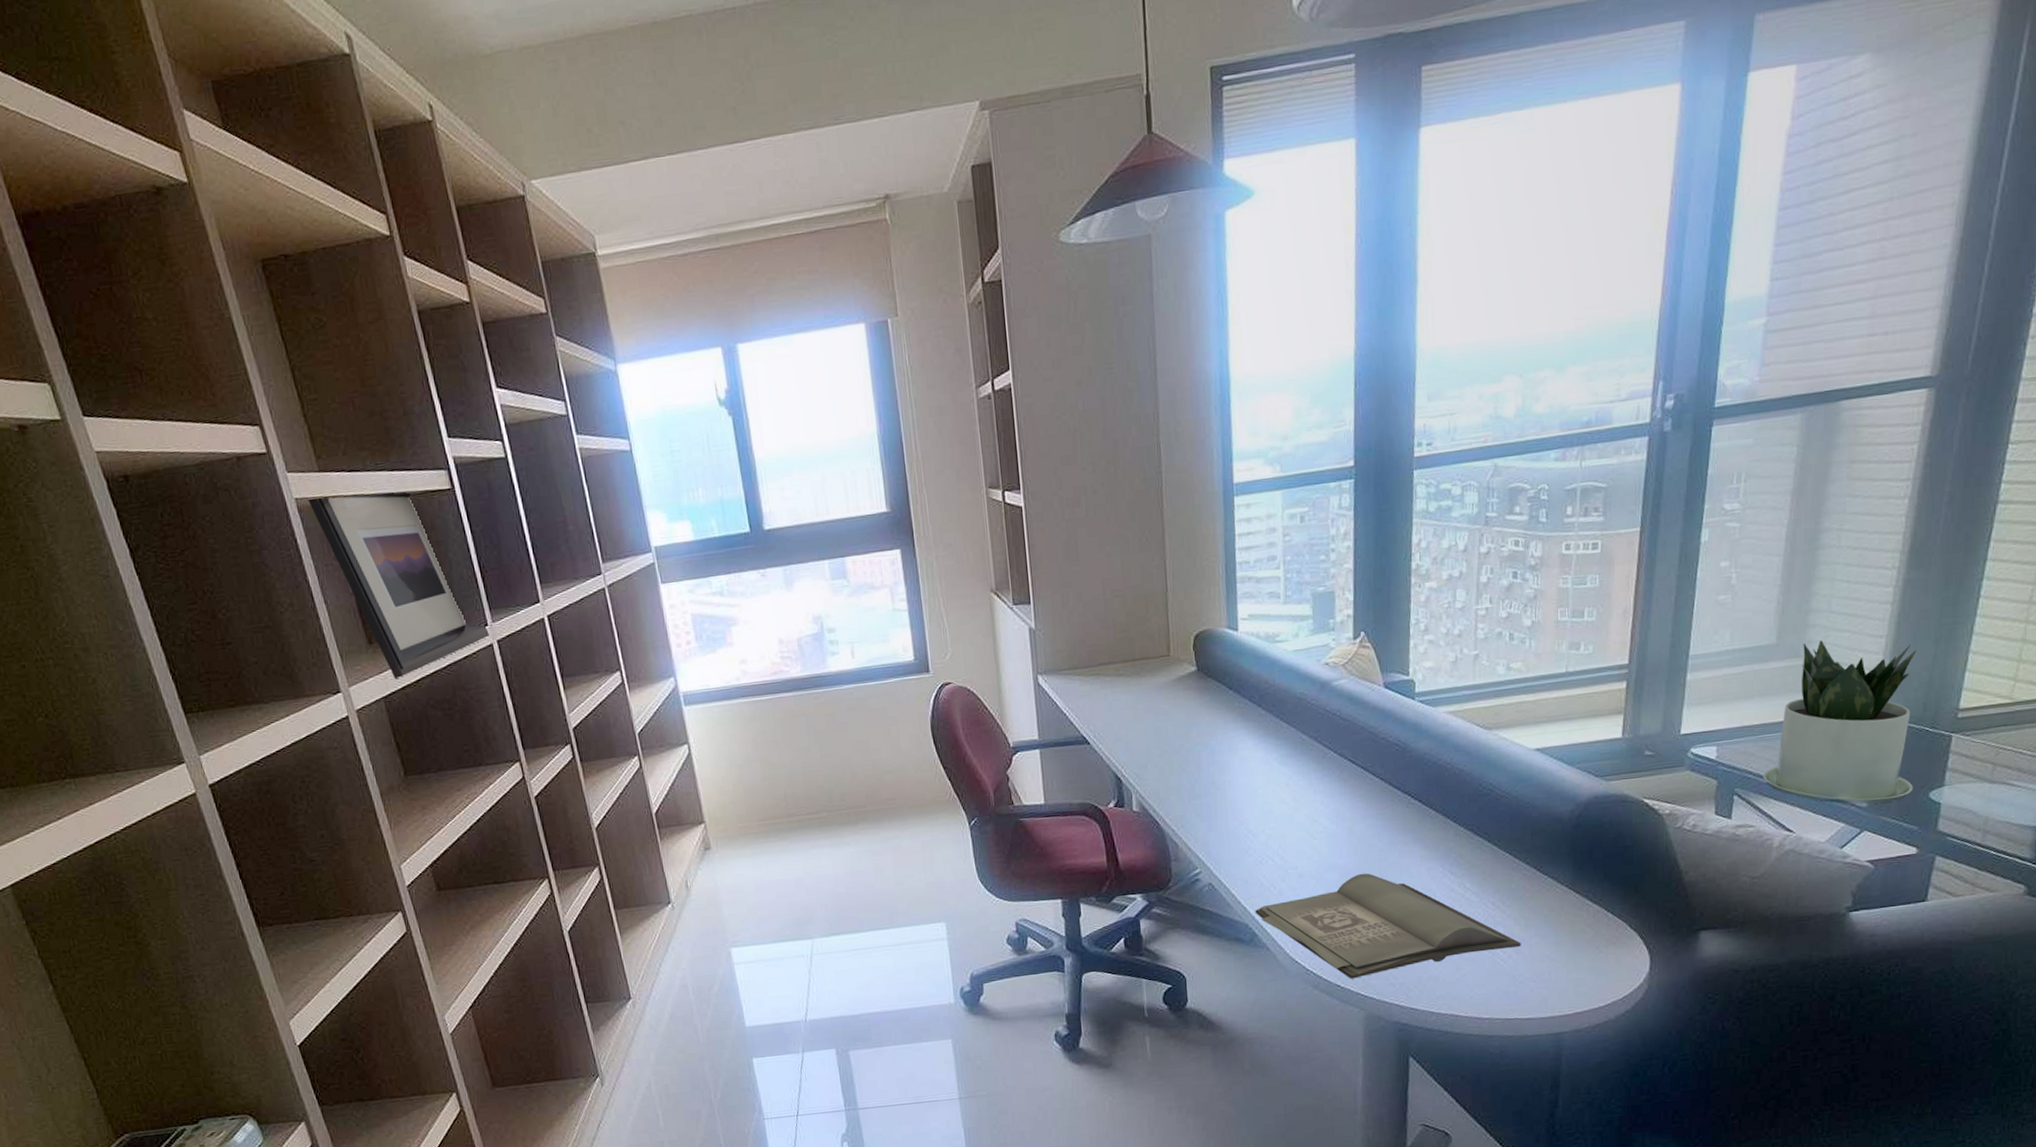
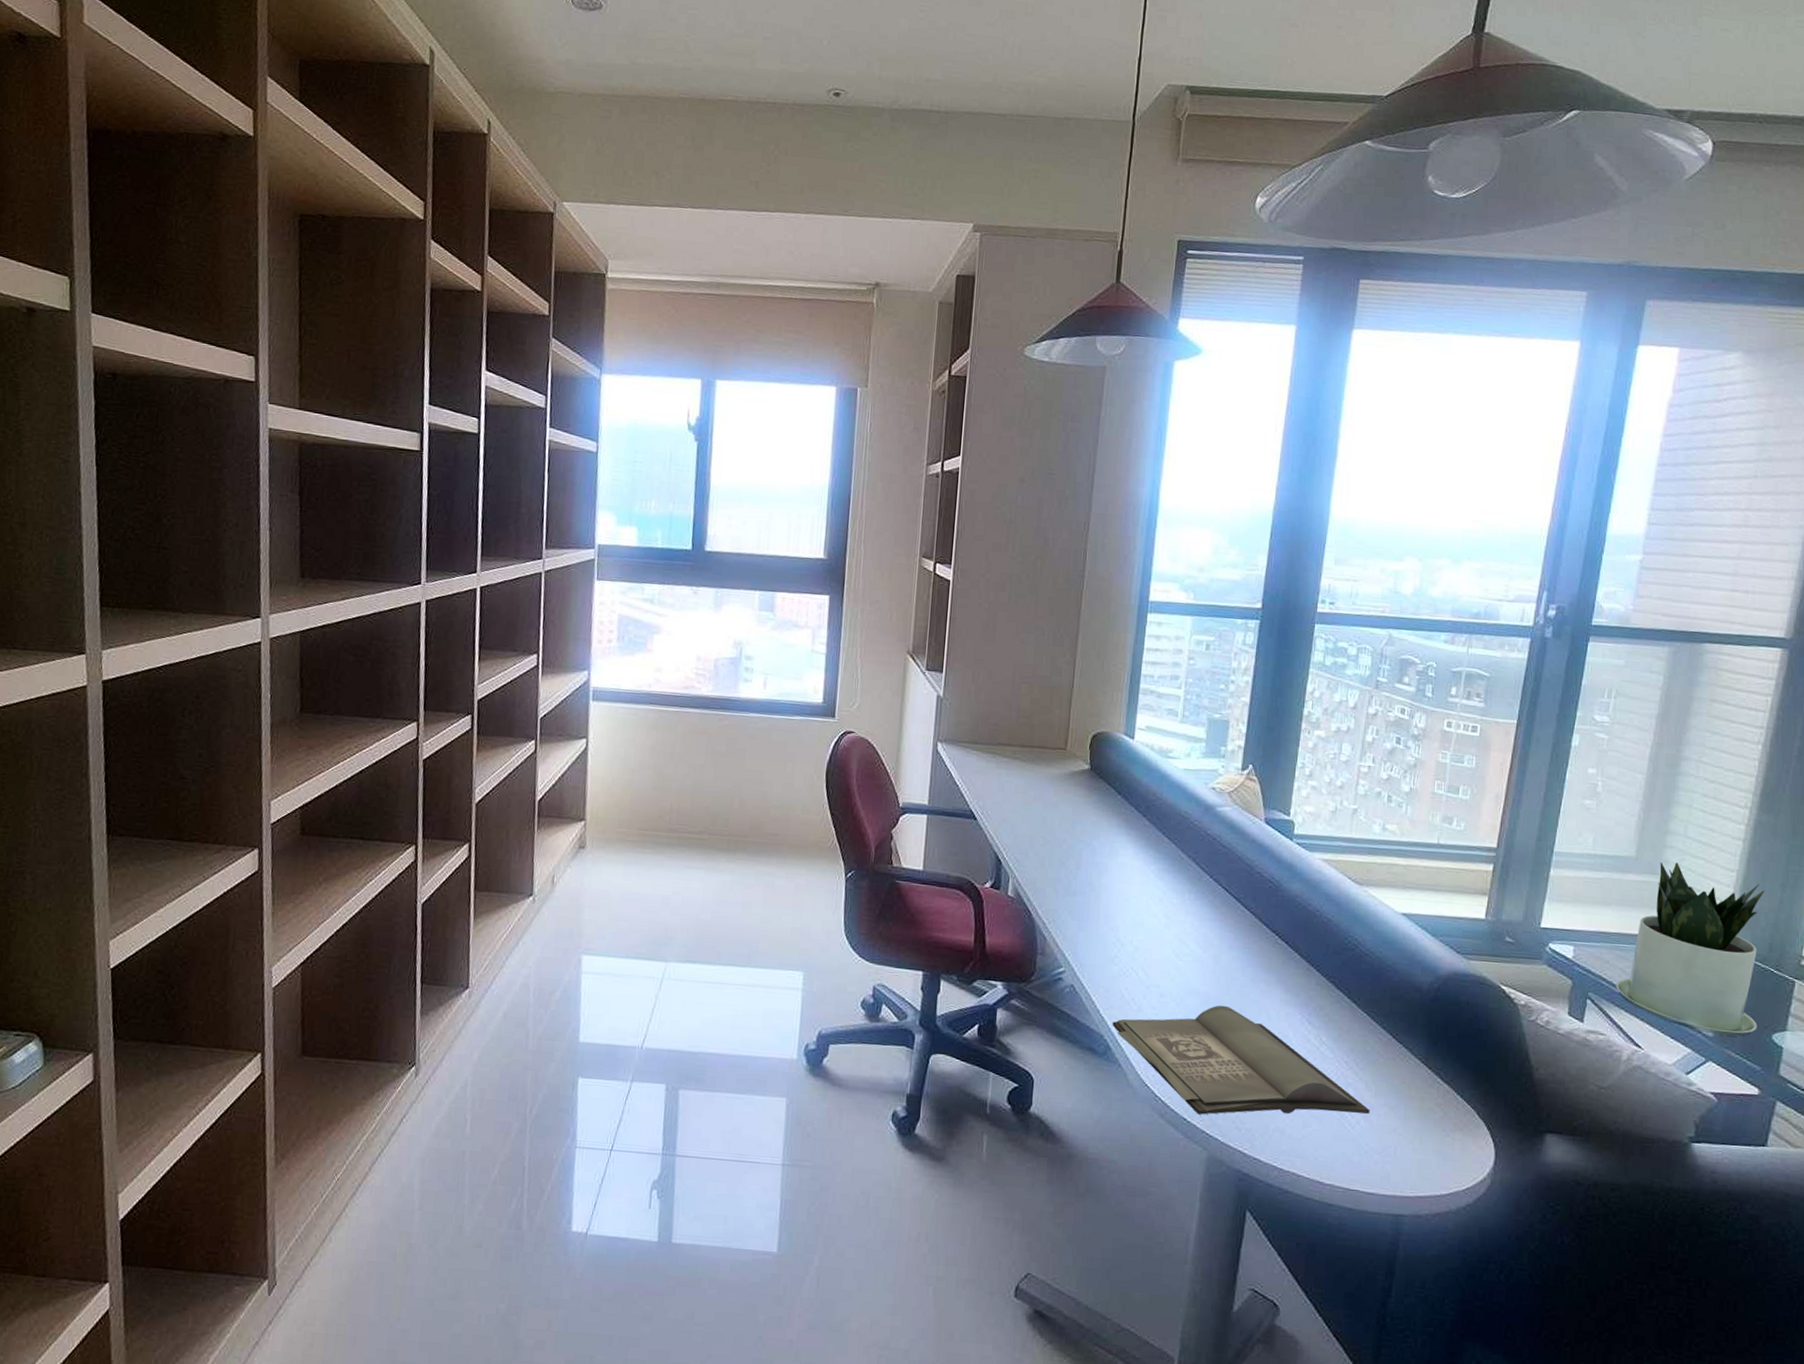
picture frame: present [299,471,490,680] -> none [280,405,420,617]

